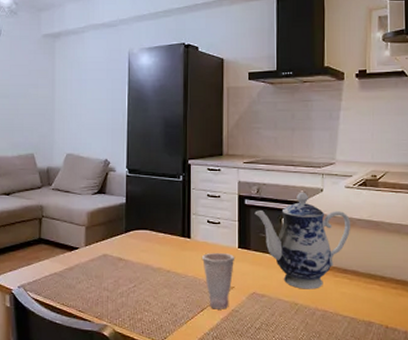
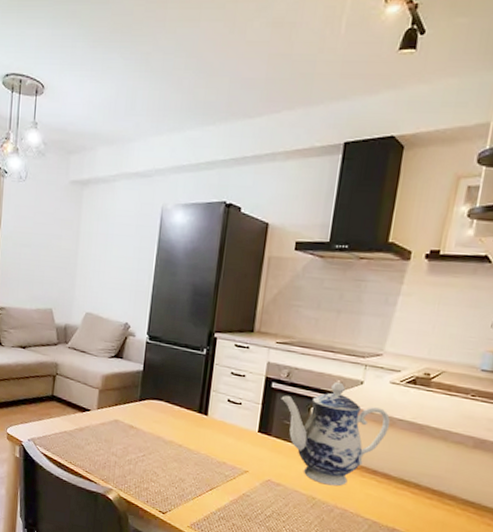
cup: present [201,252,235,310] -> none [216,433,254,492]

